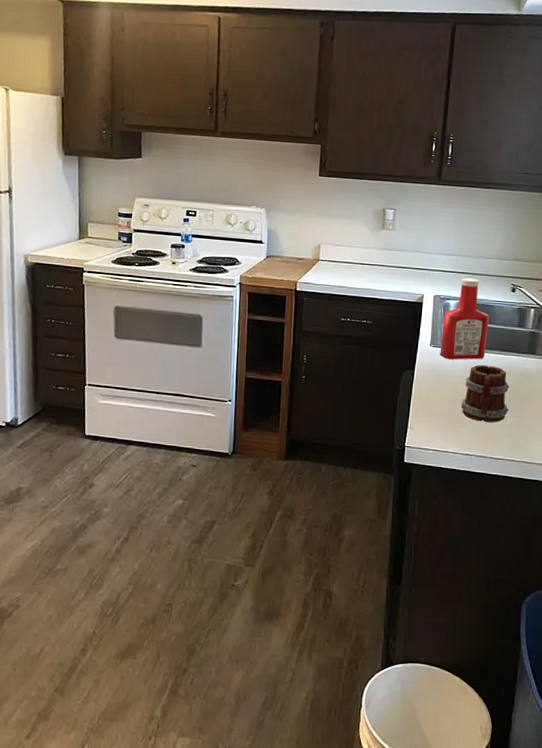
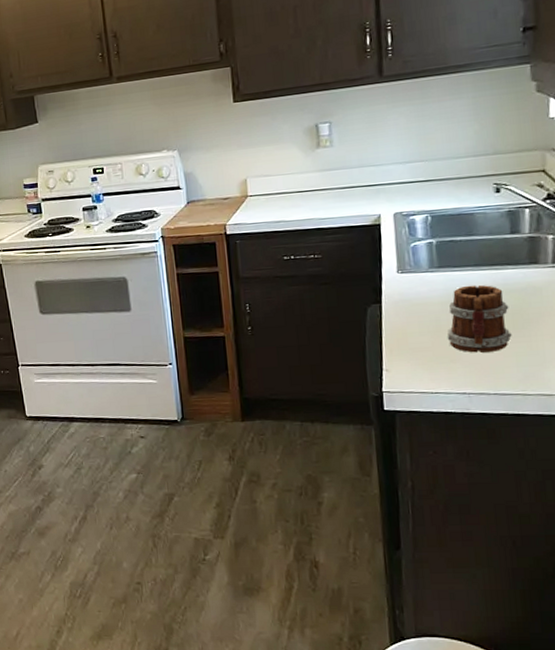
ketchup bottle: present [440,278,490,360] -> none [409,185,471,285]

